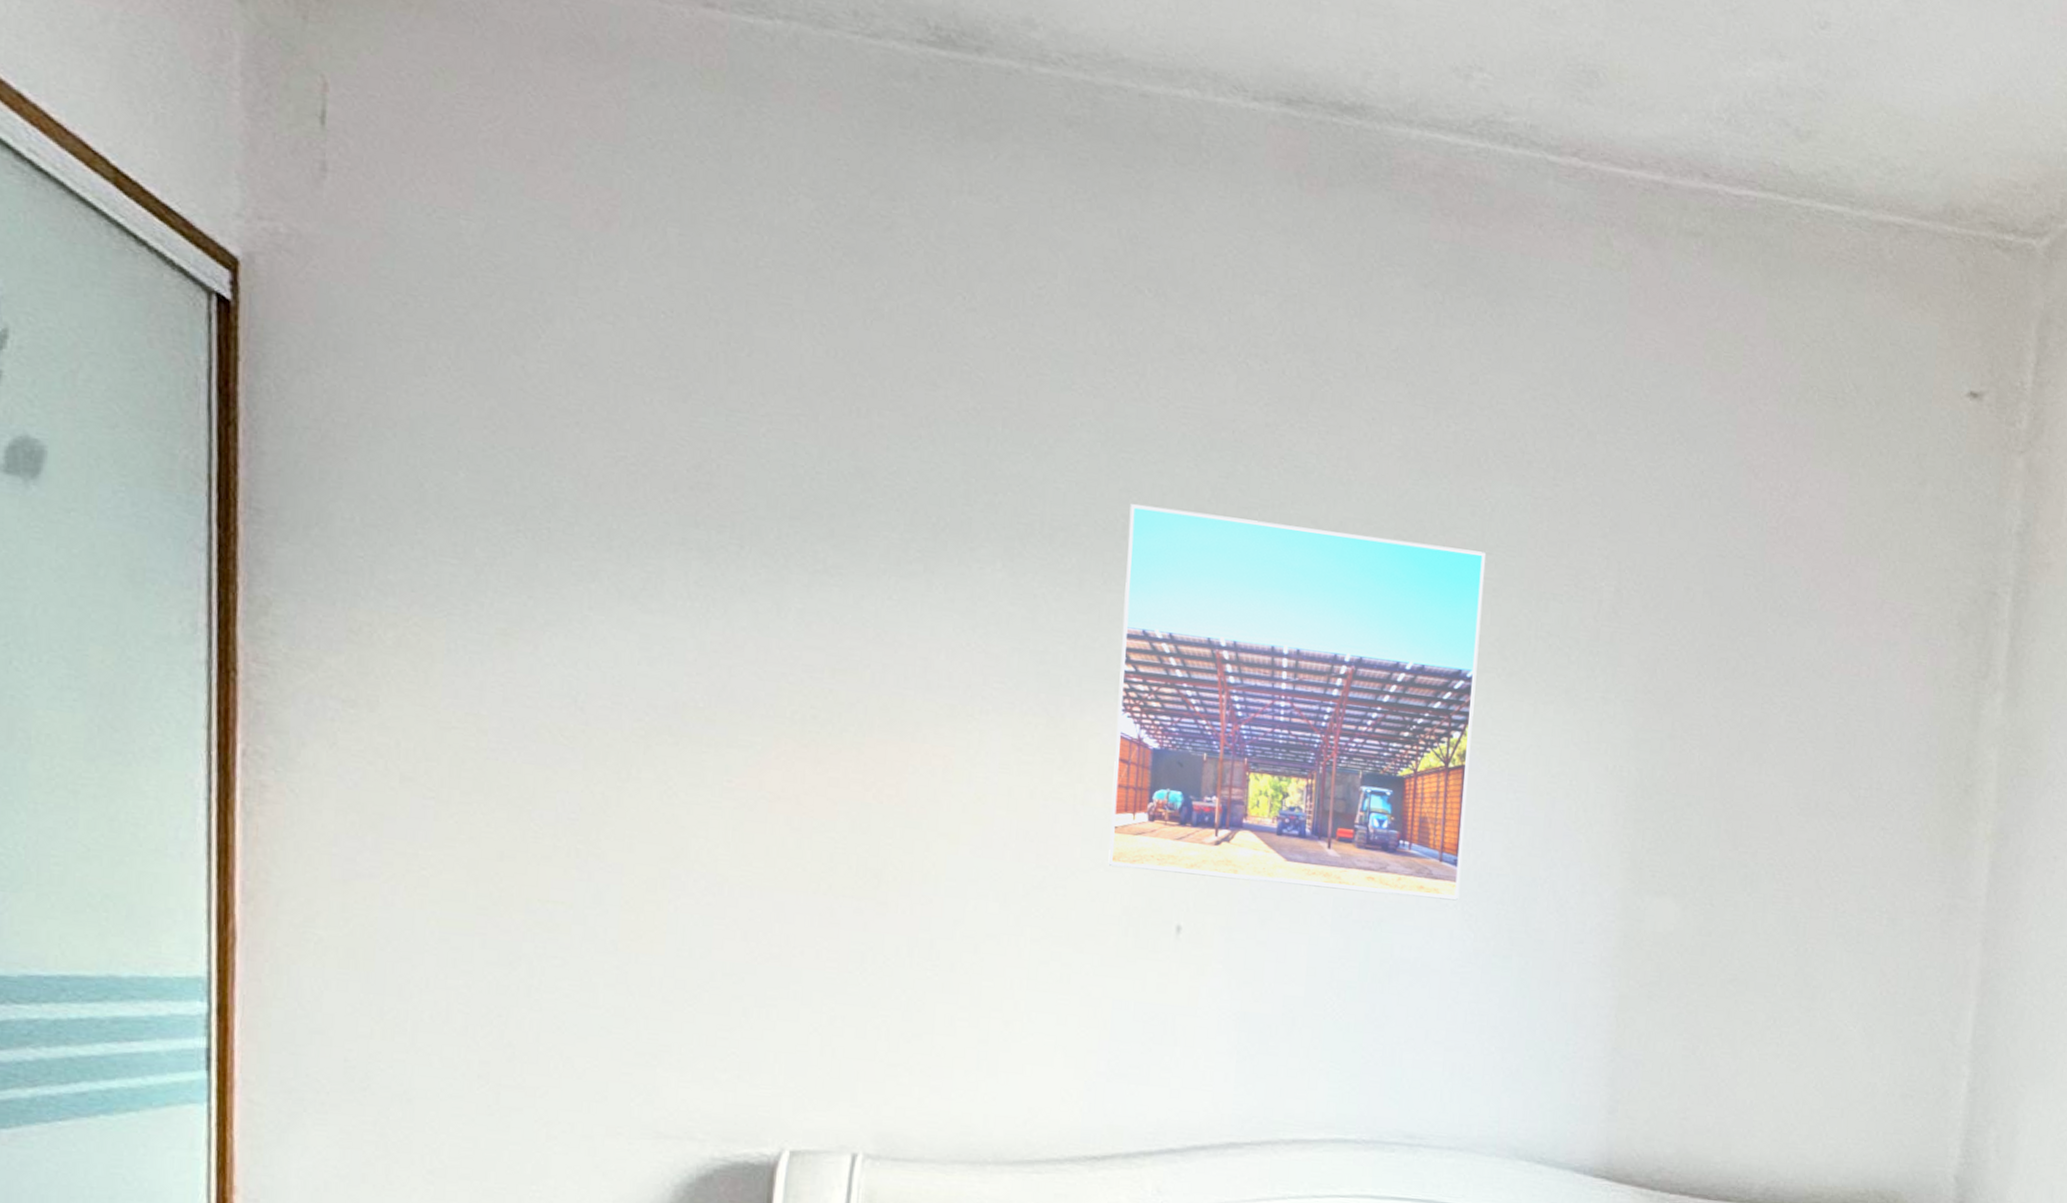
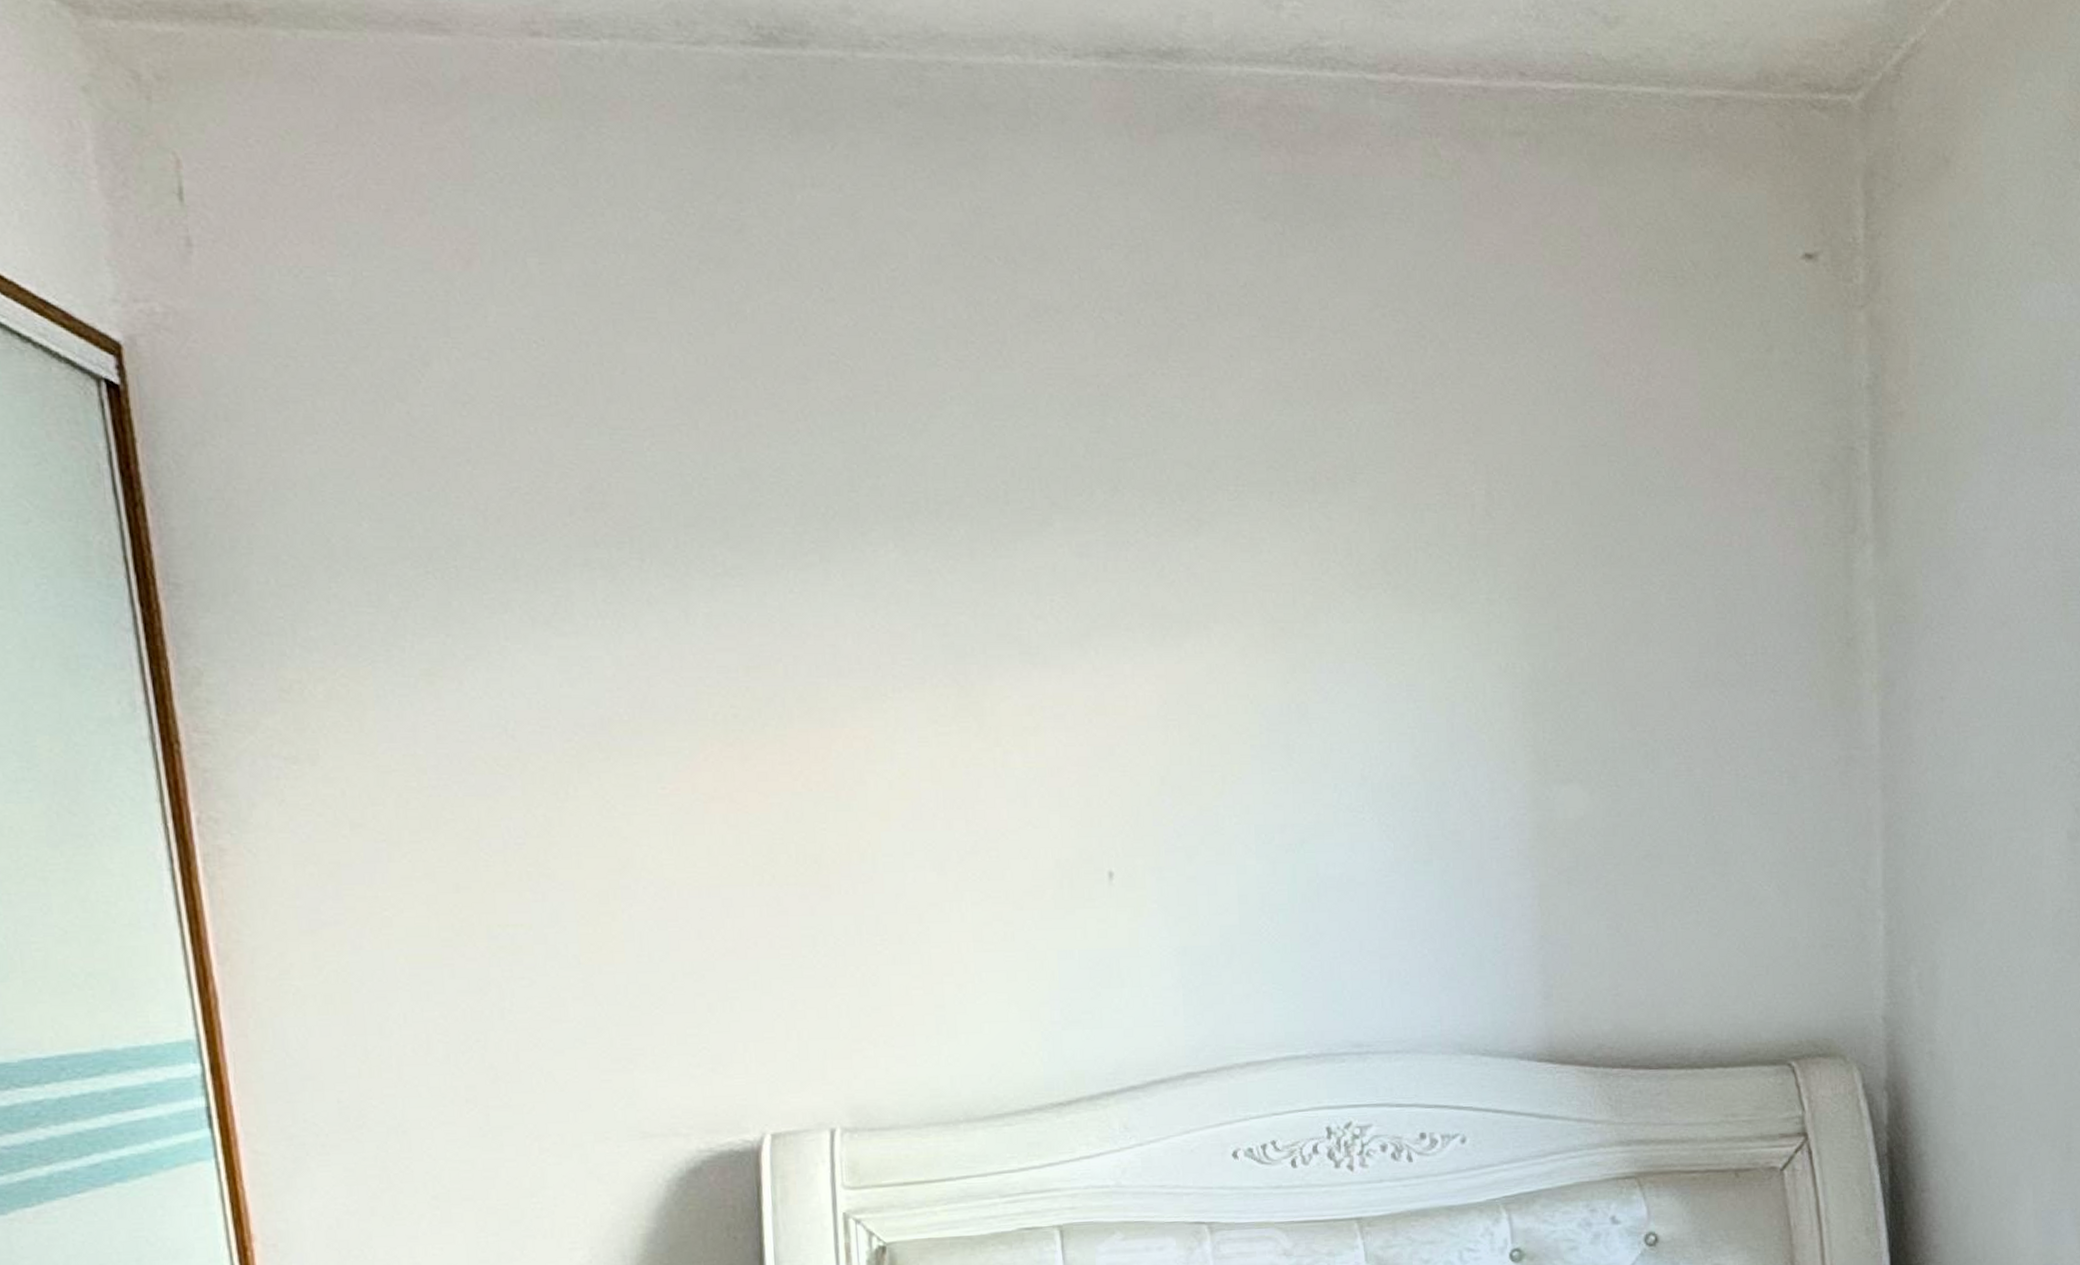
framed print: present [1108,504,1486,901] -> none [1009,469,1375,822]

